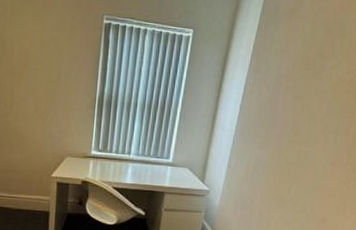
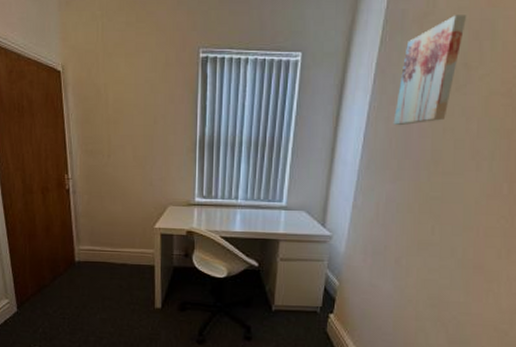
wall art: none [263,14,325,101] -> present [393,15,467,126]

